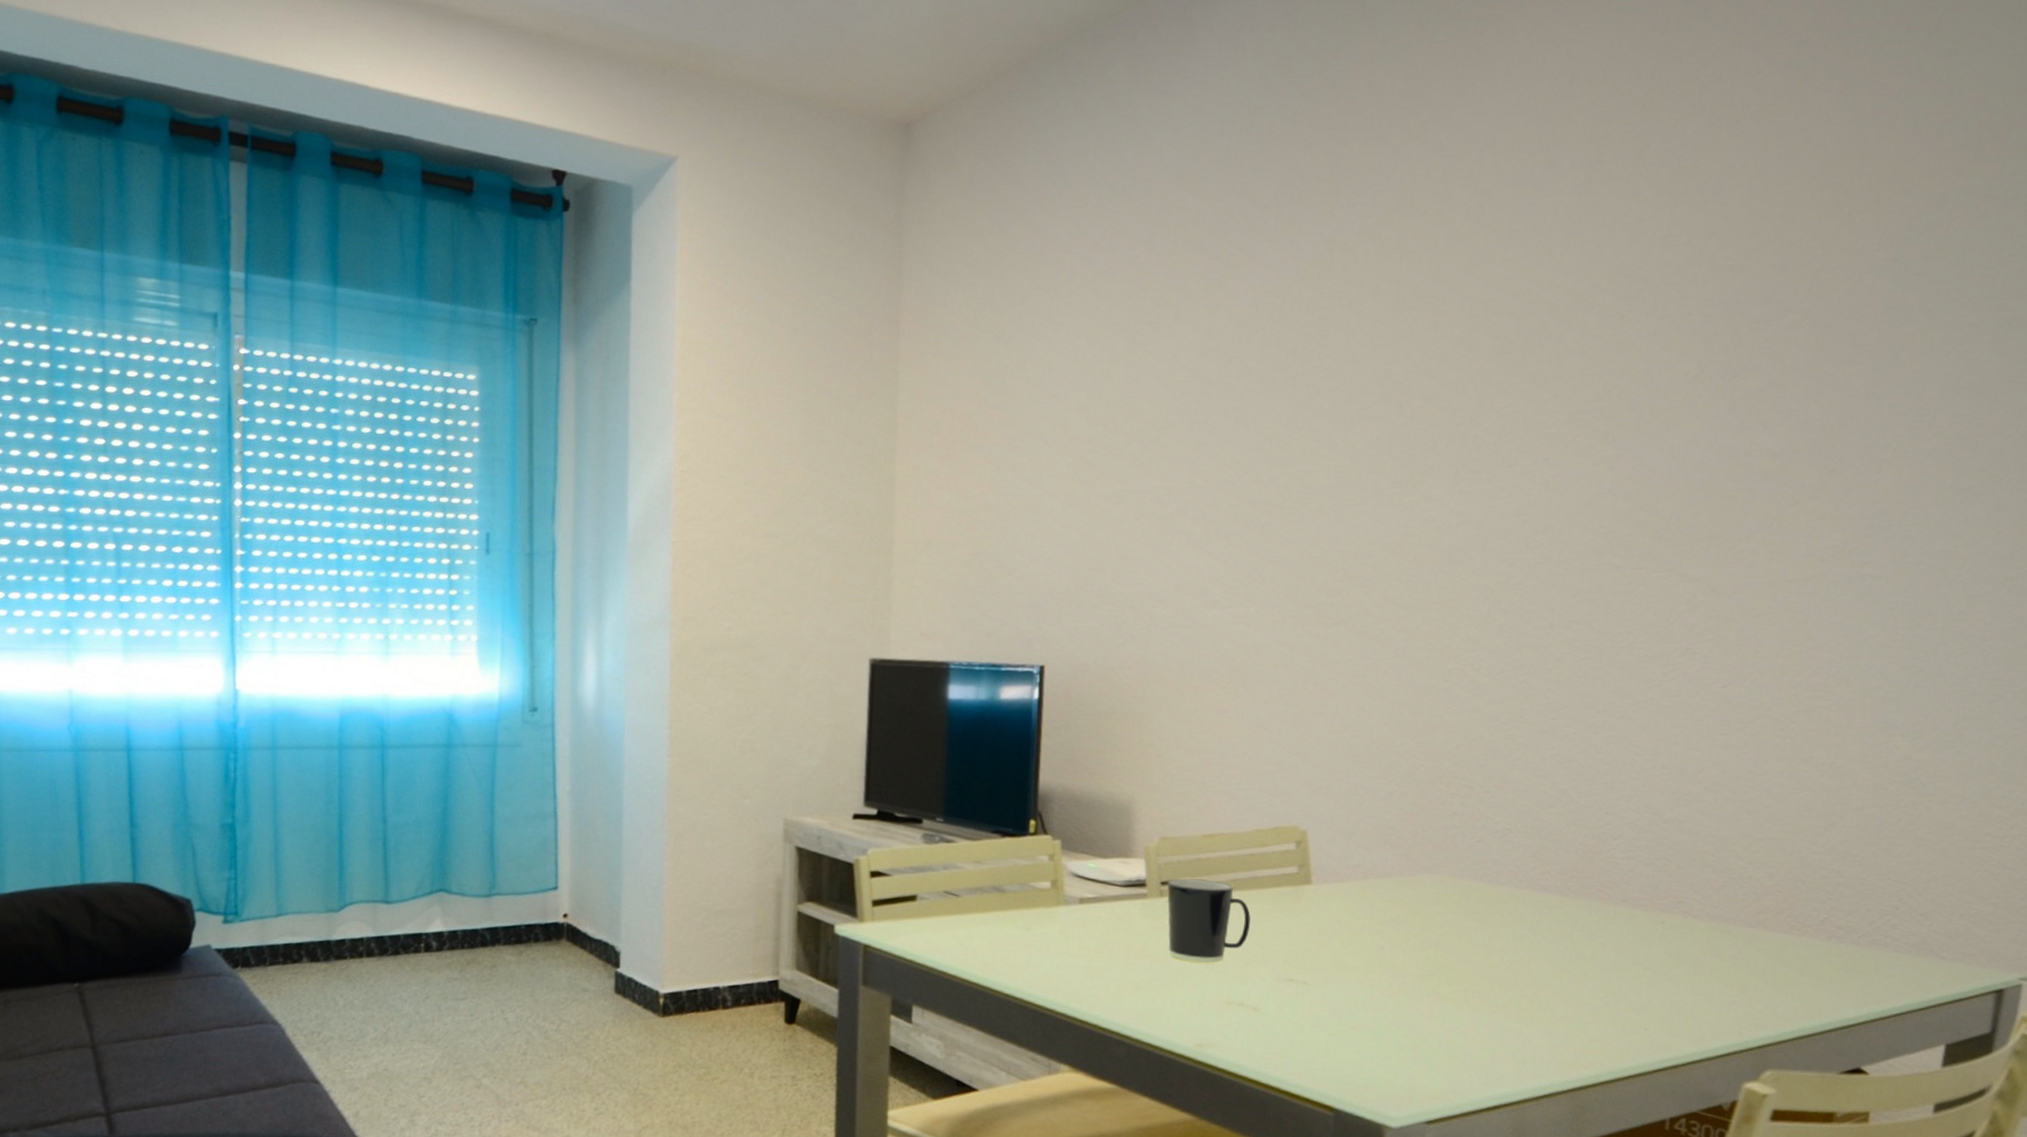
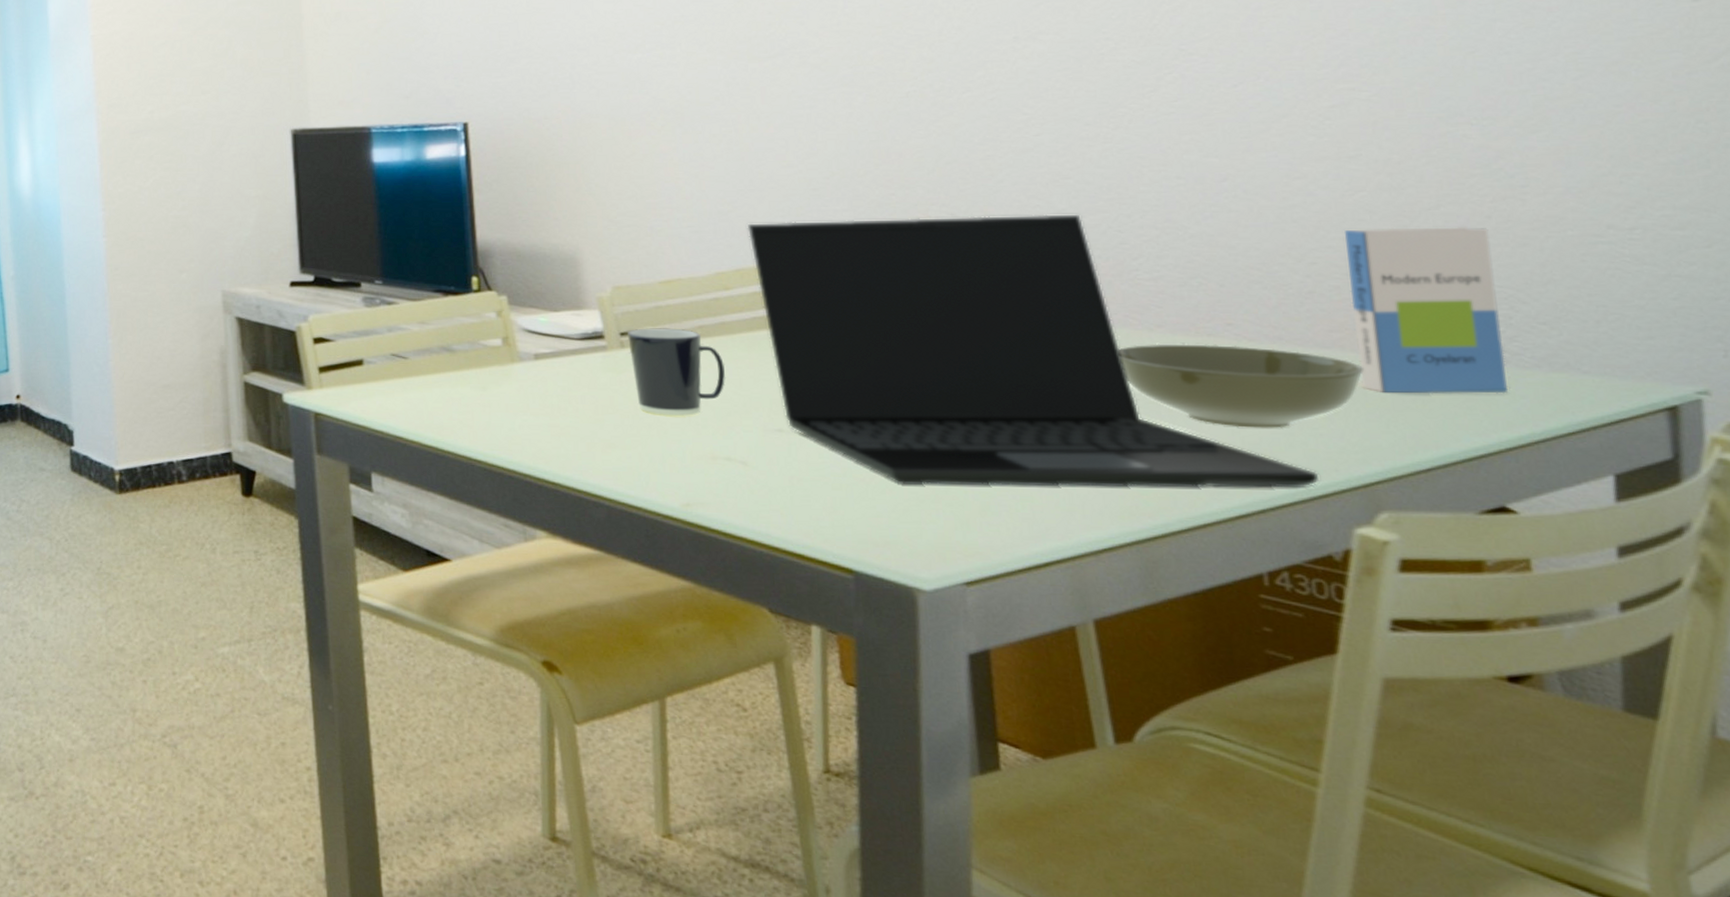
laptop: none [1289,784,1725,1046] -> present [747,214,1320,487]
bowl: none [1586,916,1777,995] -> present [1118,344,1363,428]
book: none [1773,823,1897,973] -> present [1345,226,1508,394]

